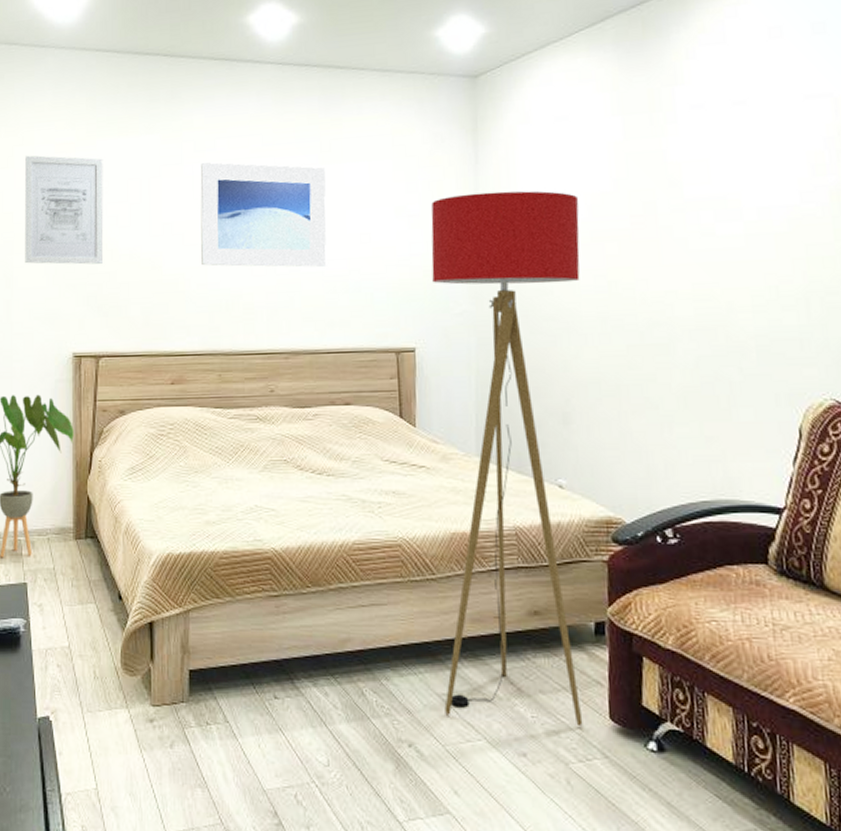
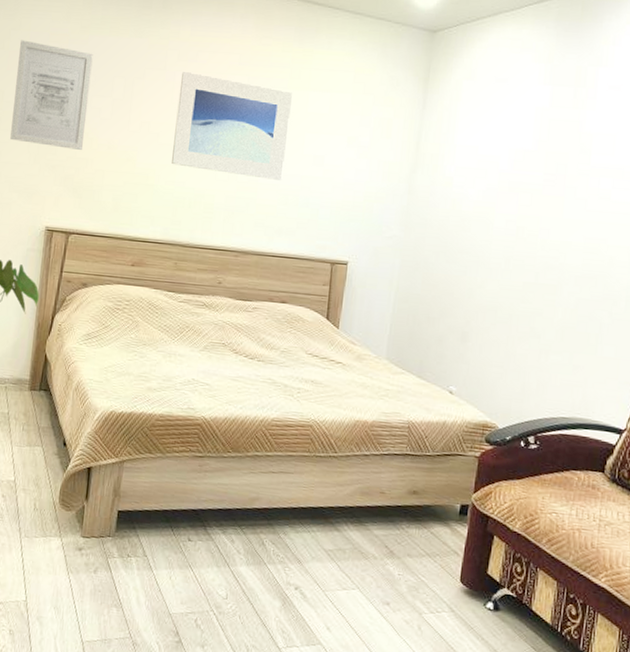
floor lamp: present [431,191,583,727] -> none [328,134,504,586]

